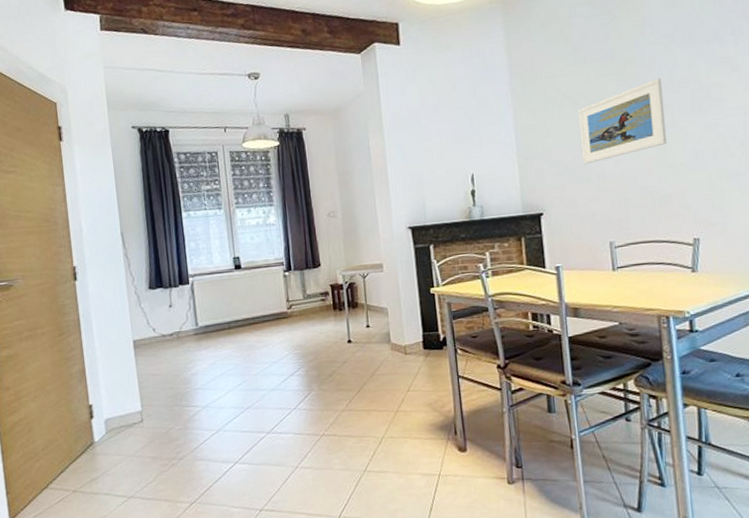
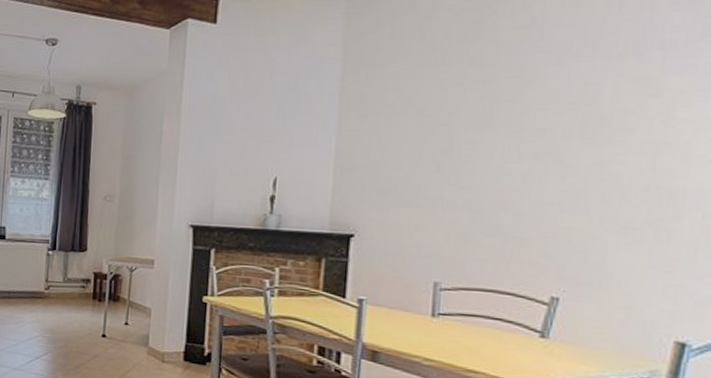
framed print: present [577,78,668,165] -> none [416,93,544,186]

